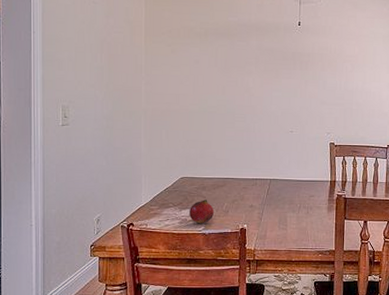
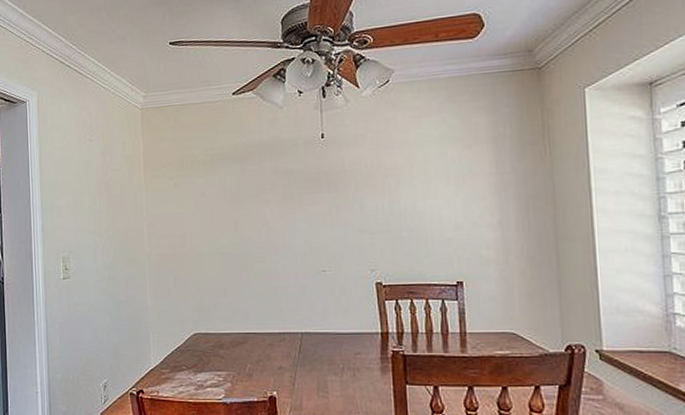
fruit: present [188,200,214,224] -> none [205,360,235,391]

